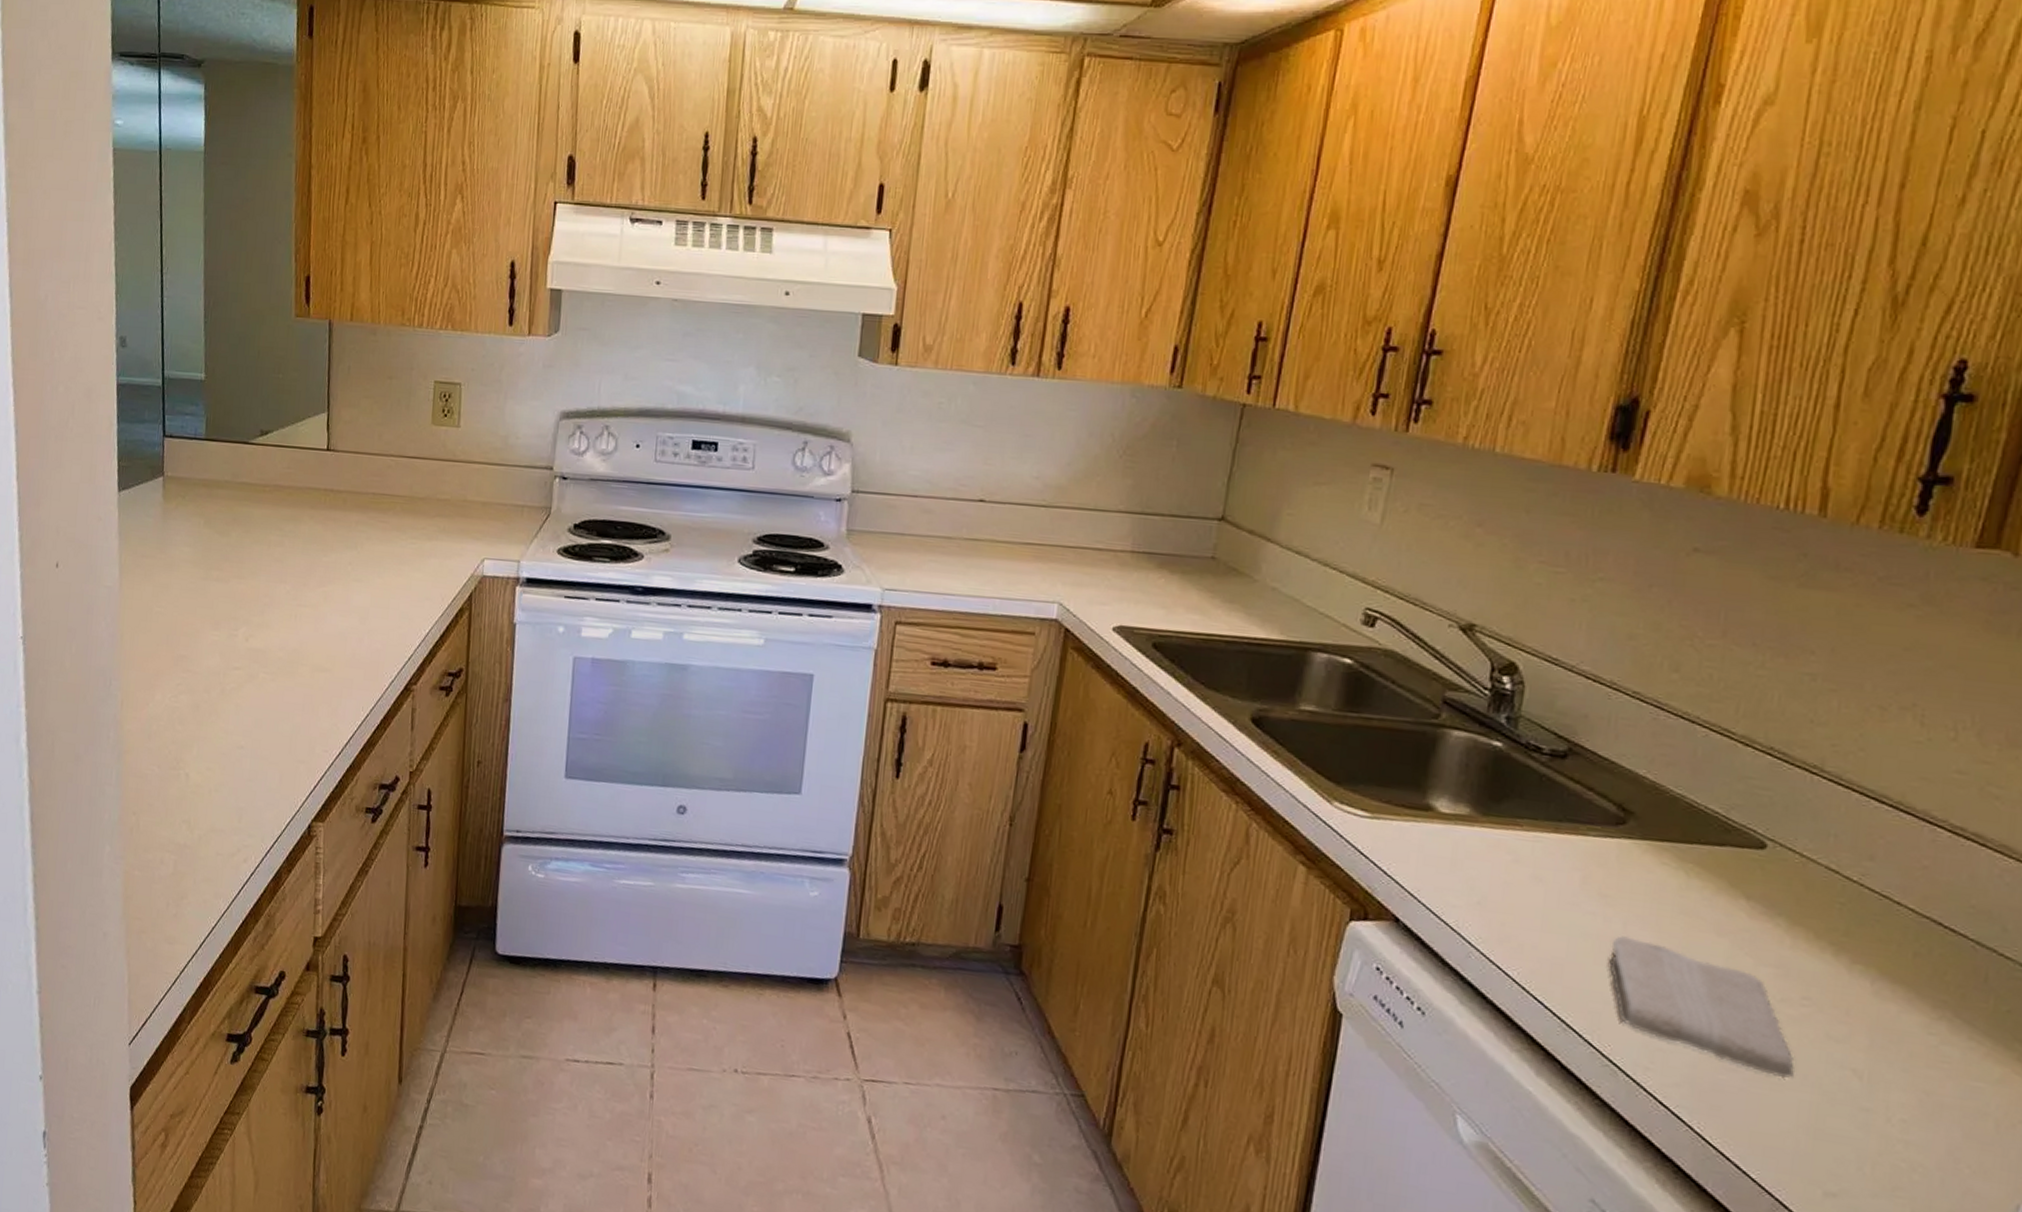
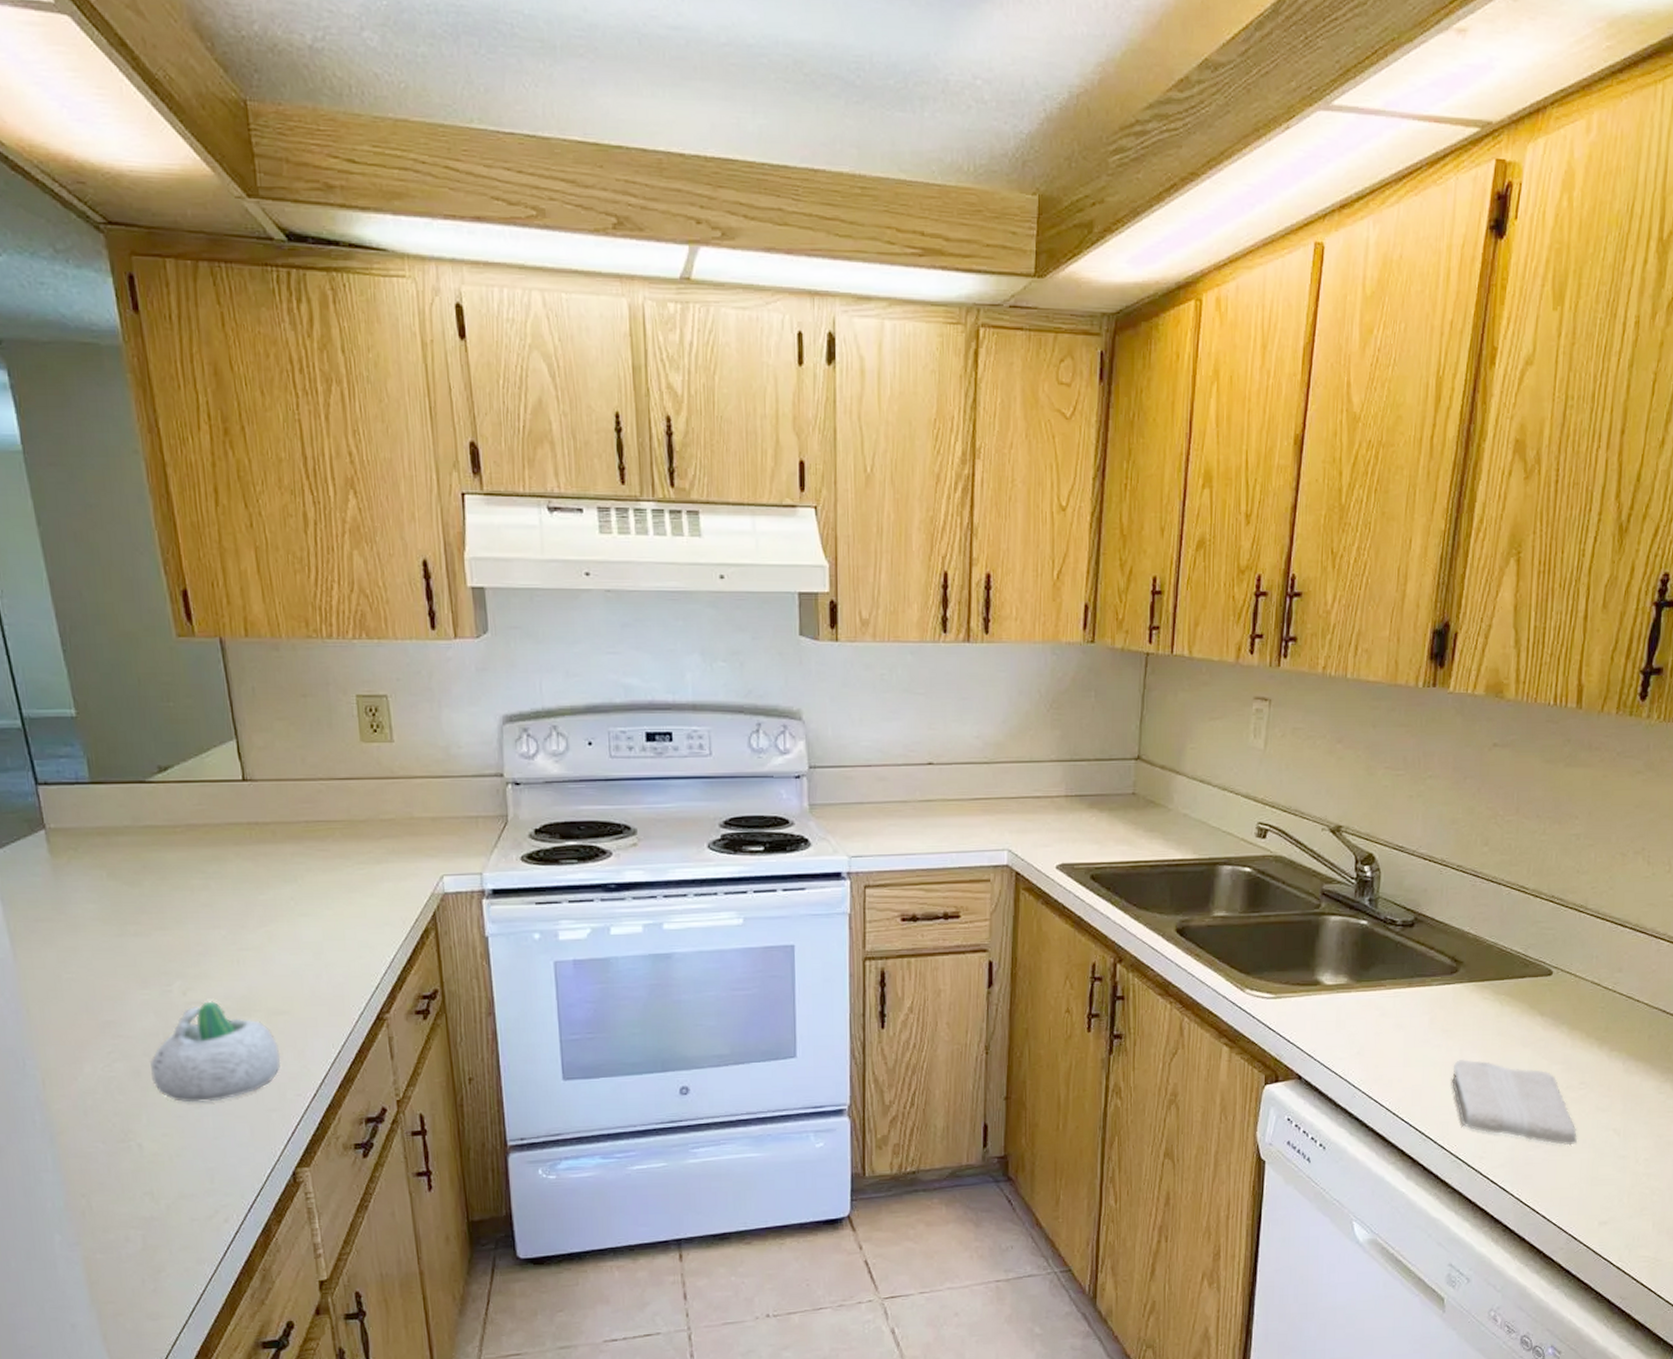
succulent planter: none [207,649,317,745] -> present [150,1001,281,1103]

